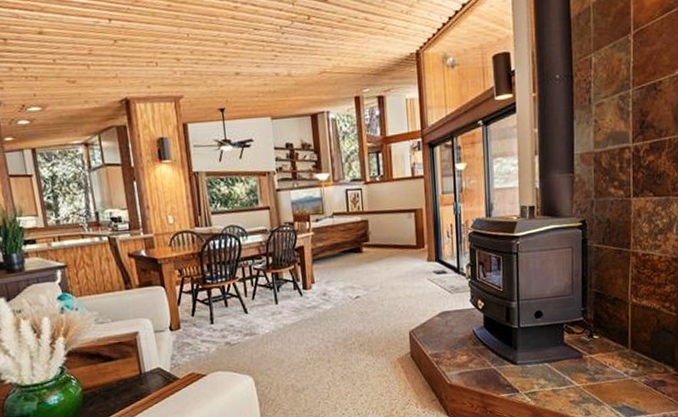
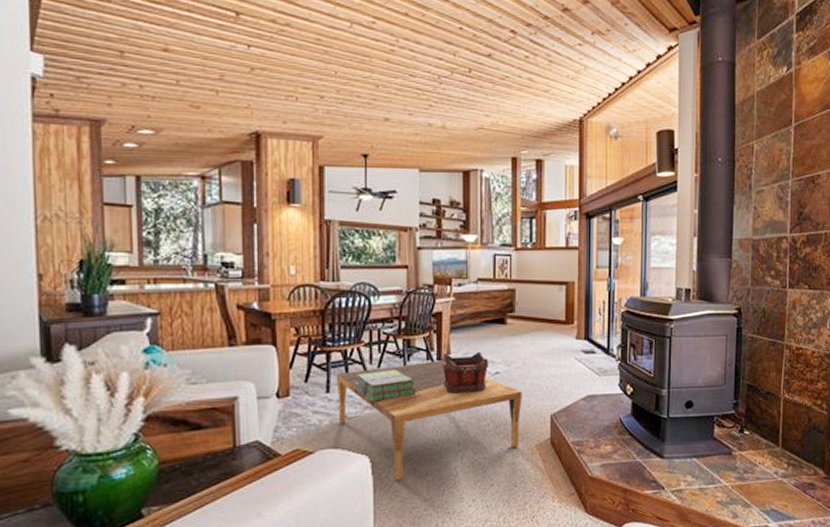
coffee table: none [217,289,383,396] -> present [336,360,522,481]
stack of books: none [233,300,288,329] -> present [354,370,416,402]
decorative container: none [306,279,350,319] -> present [441,351,489,395]

